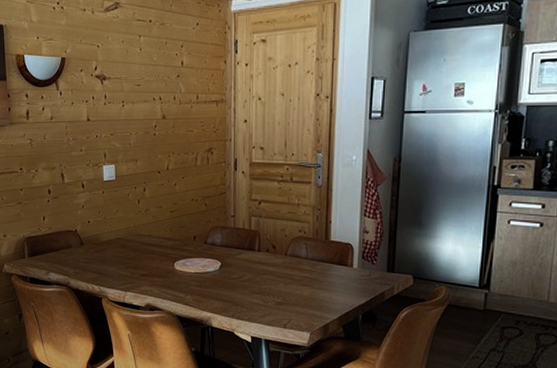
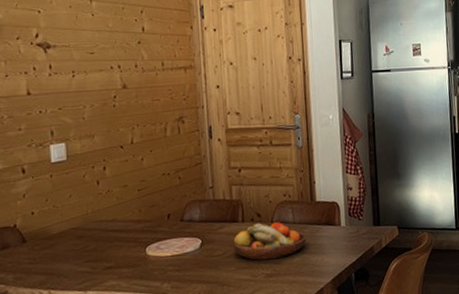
fruit bowl: none [249,254,317,290] -> present [233,222,307,260]

